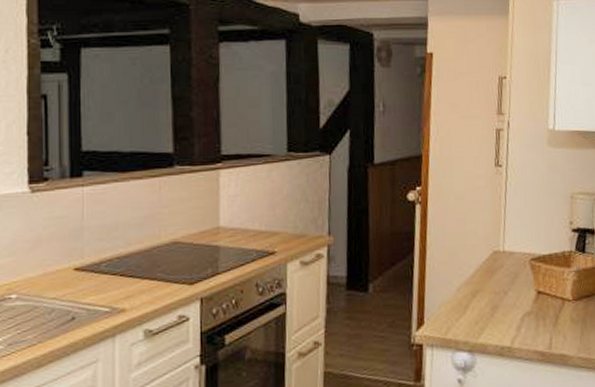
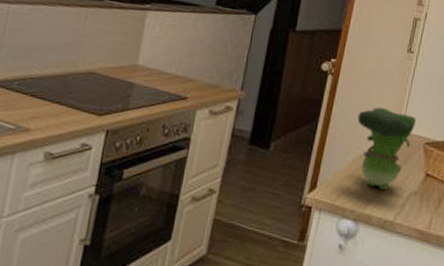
toy figurine: none [454,228,517,316] -> present [357,107,416,190]

